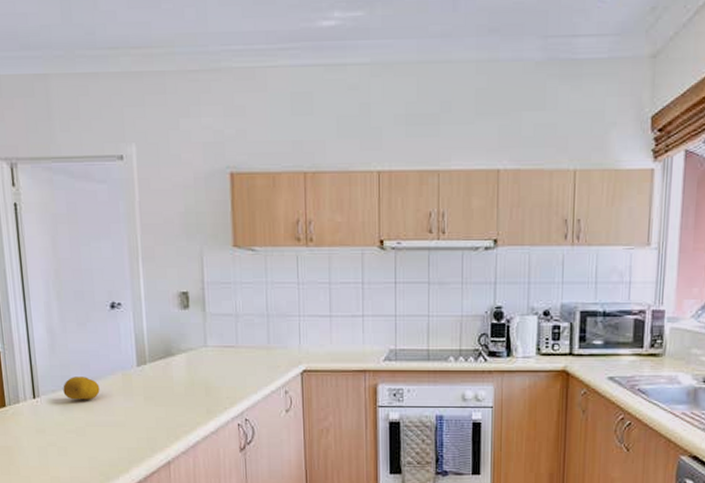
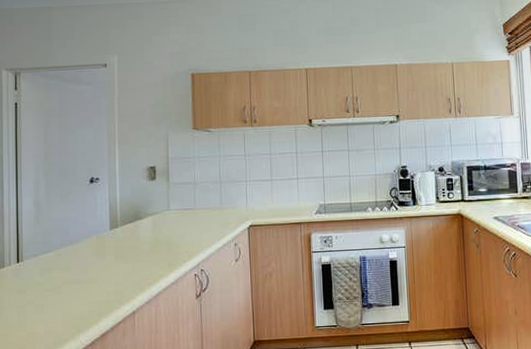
fruit: present [63,377,100,400] -> none [44,241,76,262]

